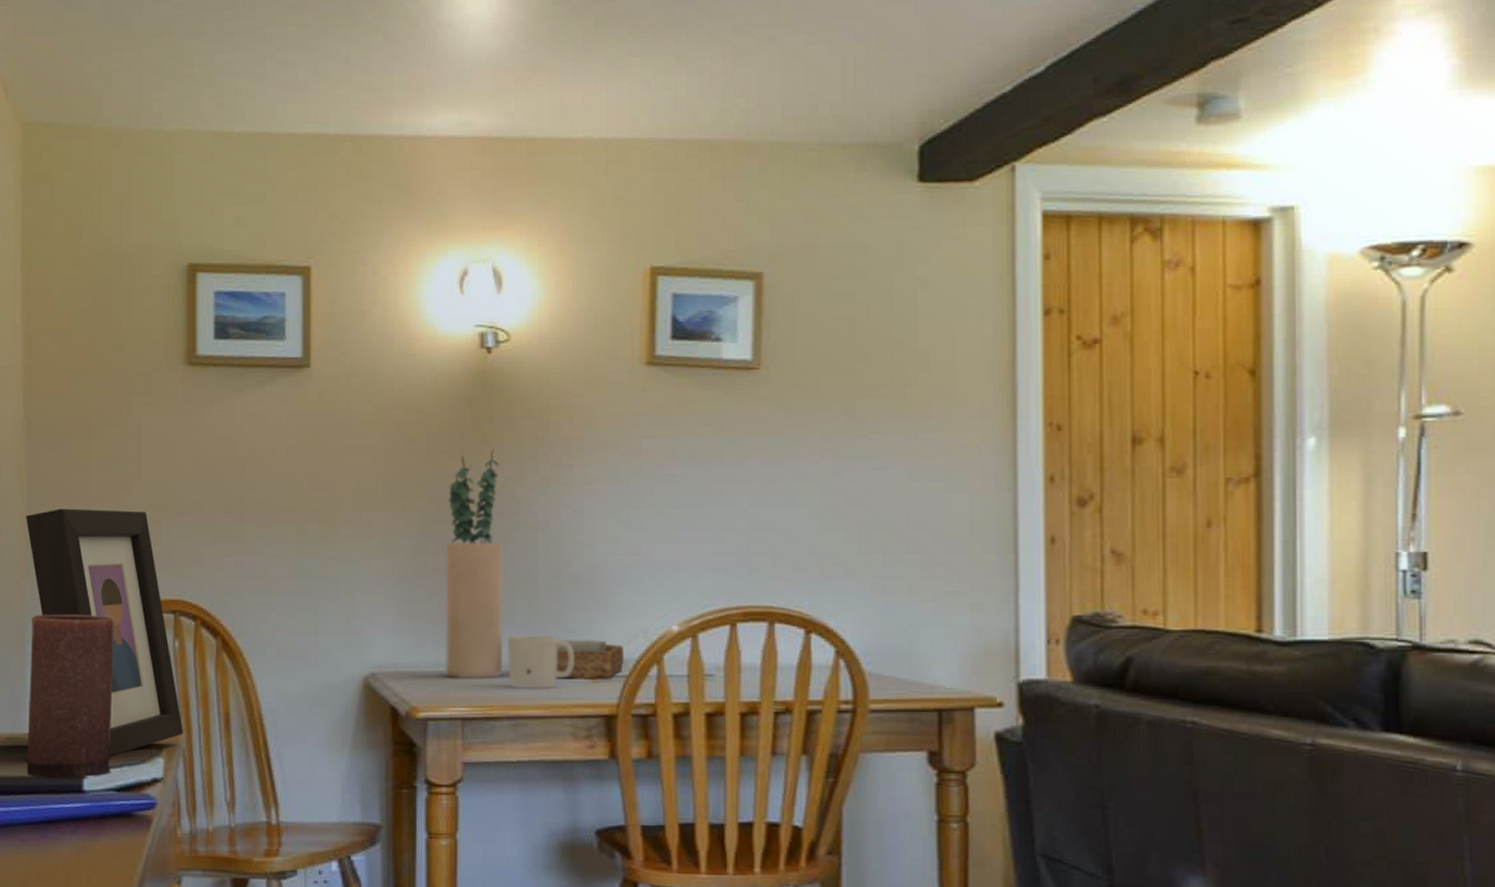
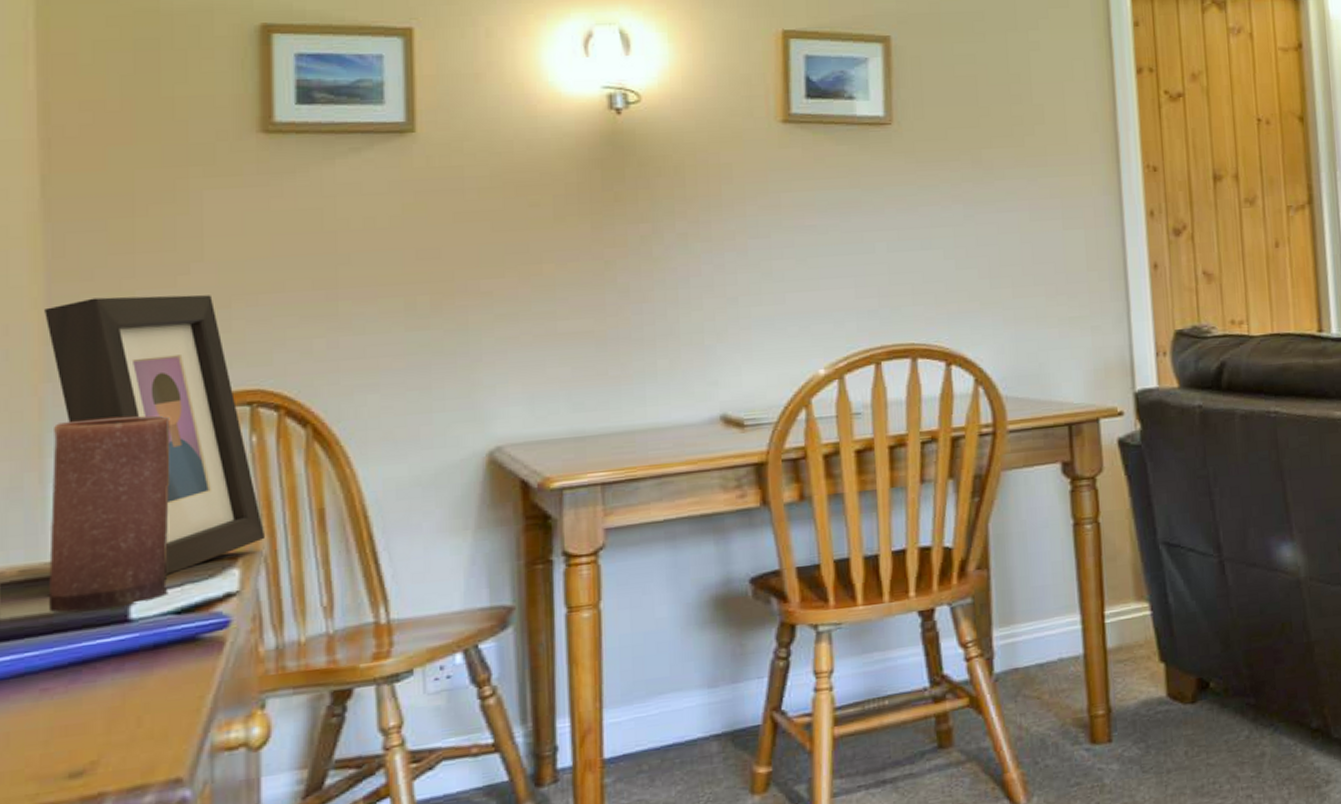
vase: present [445,449,505,679] -> none [577,209,645,443]
mug: present [508,635,575,689] -> none [649,390,721,447]
napkin holder: present [556,640,624,679] -> none [701,390,772,432]

